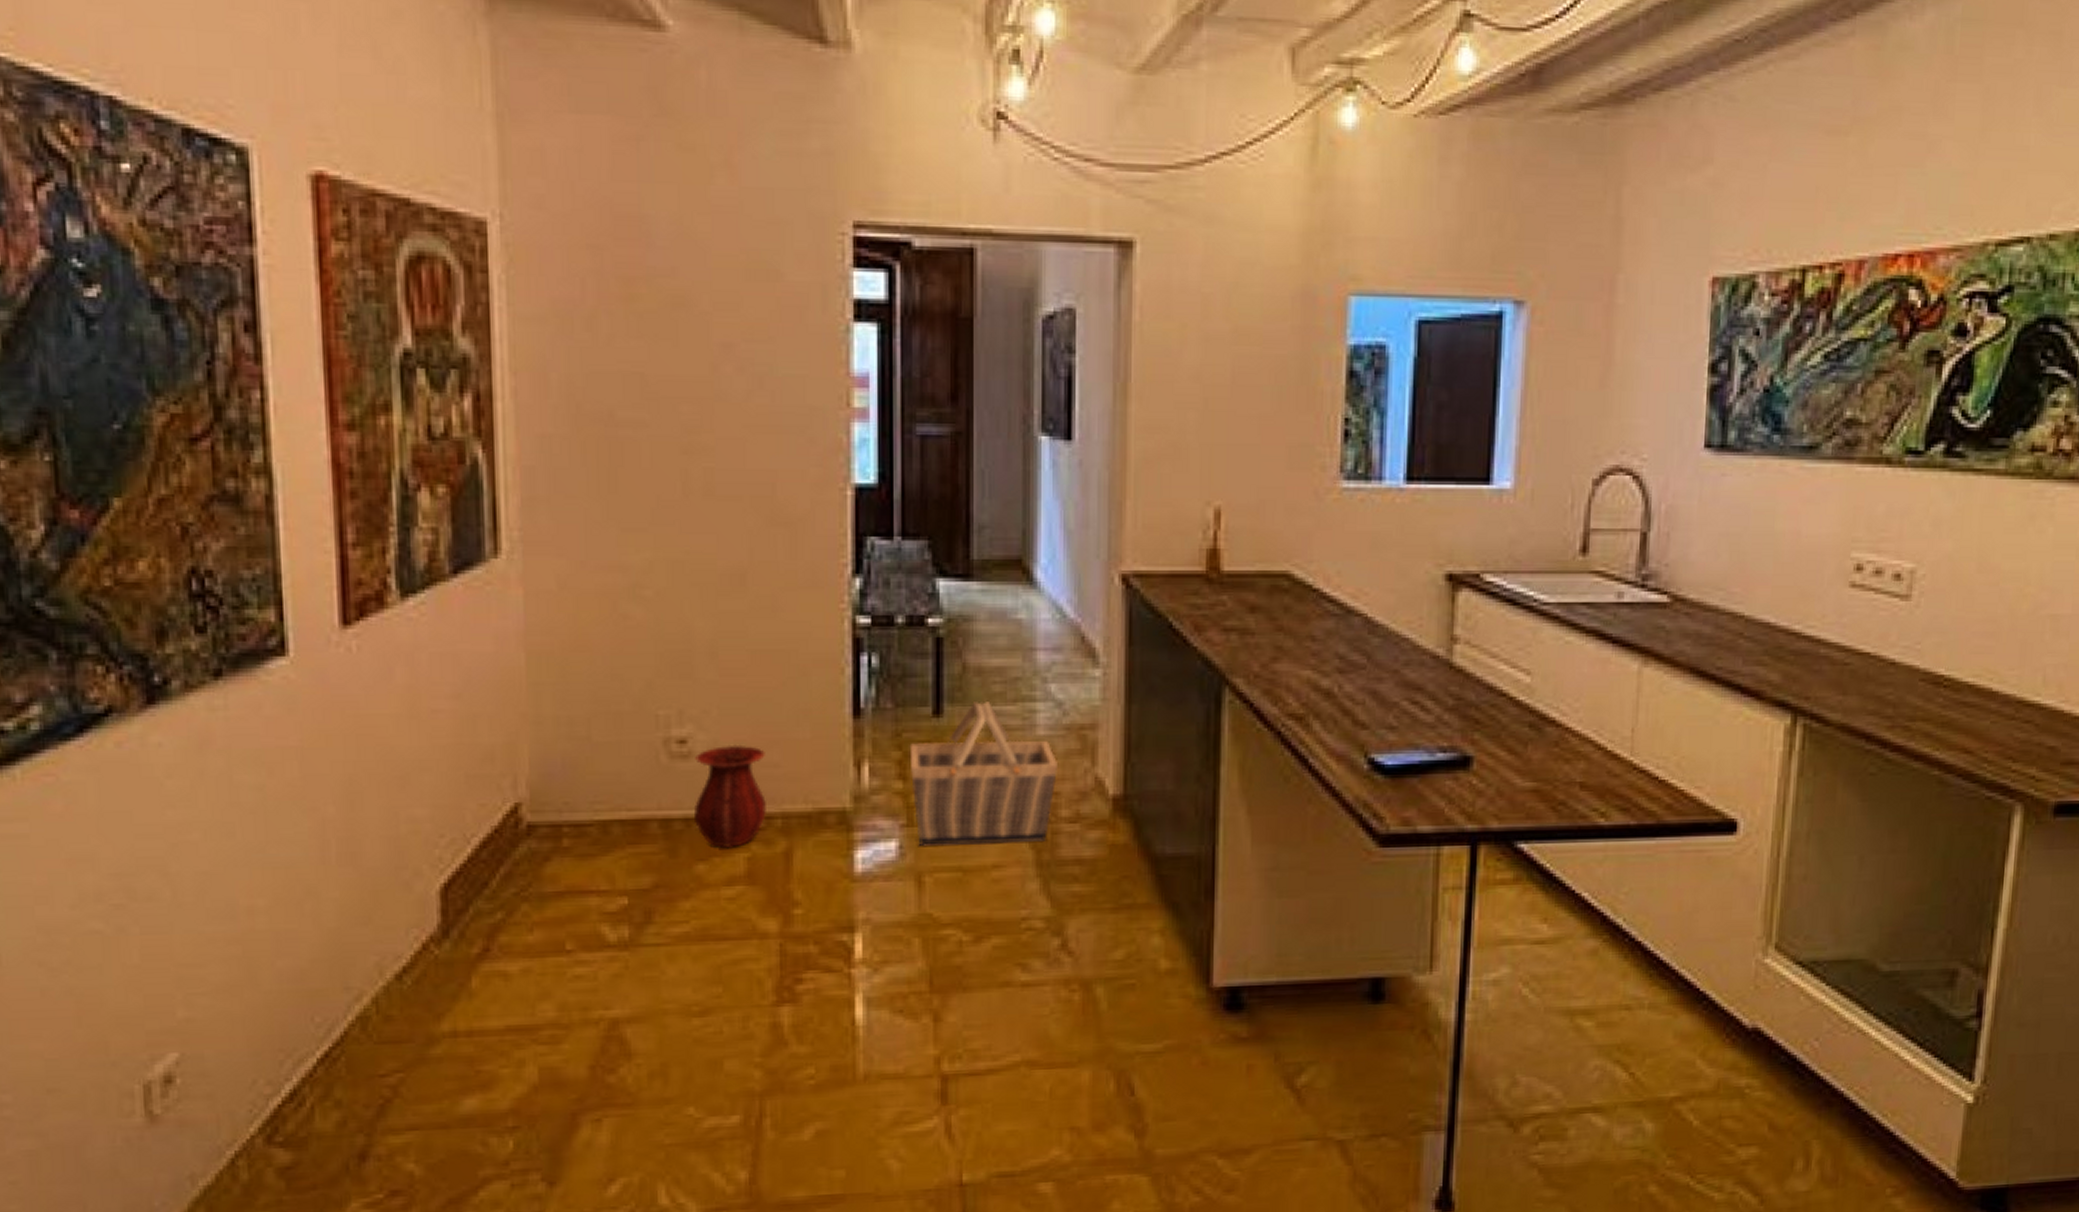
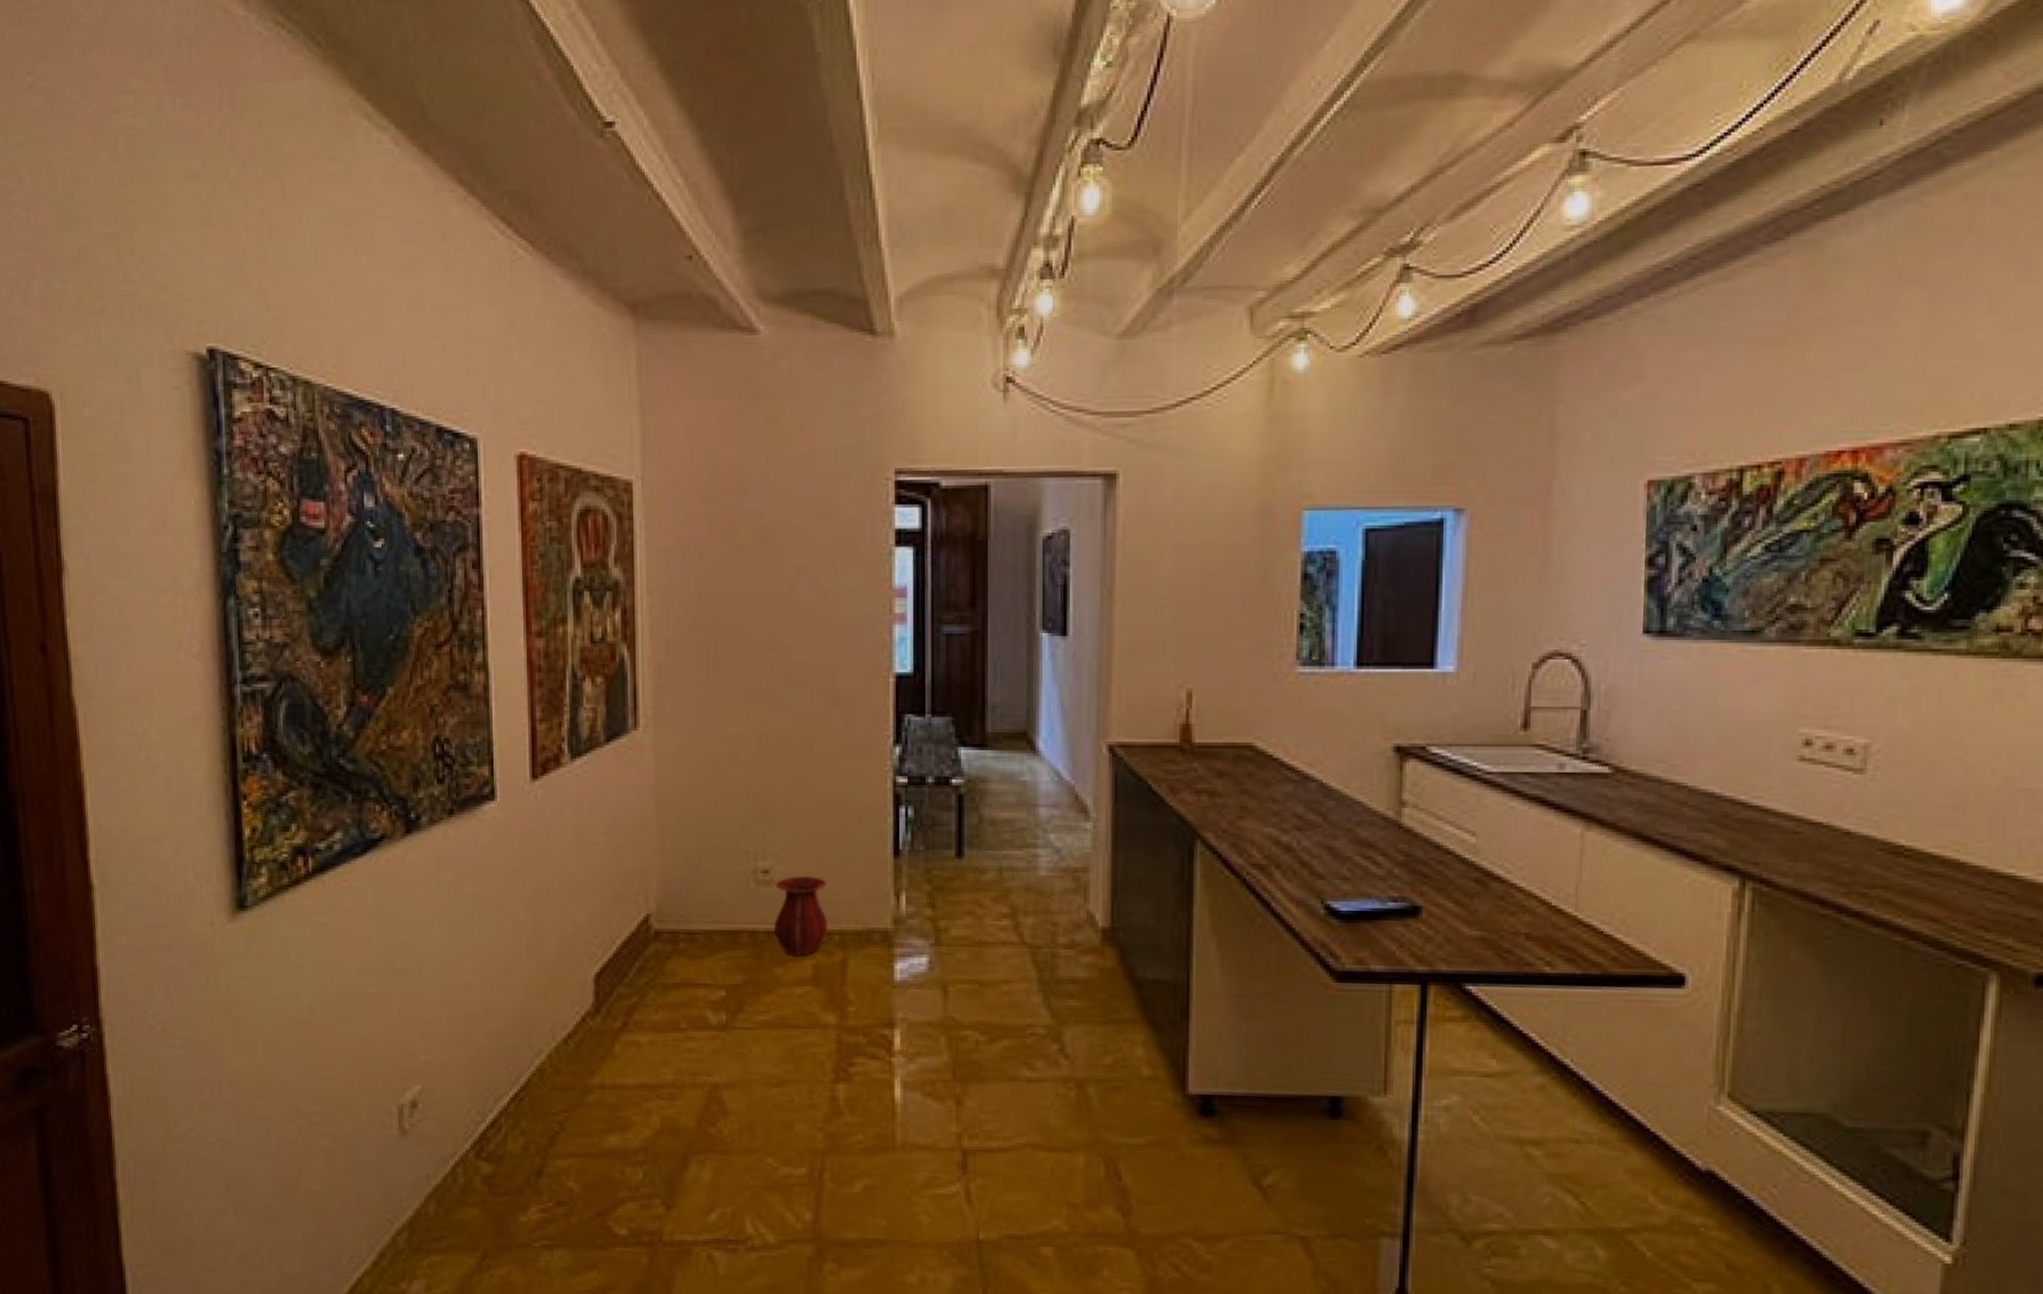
basket: present [909,701,1057,846] -> none [937,847,1056,963]

